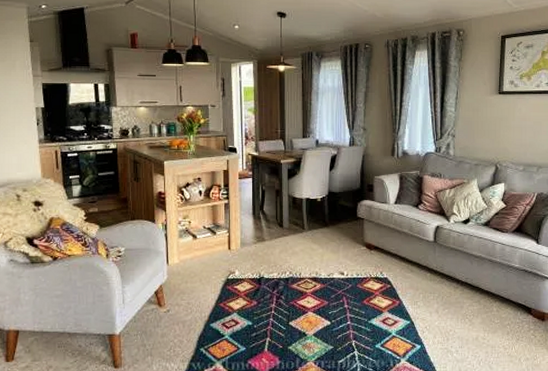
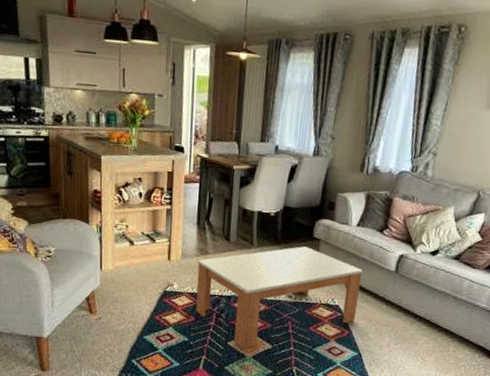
coffee table: none [255,226,405,327] -> present [196,246,363,349]

